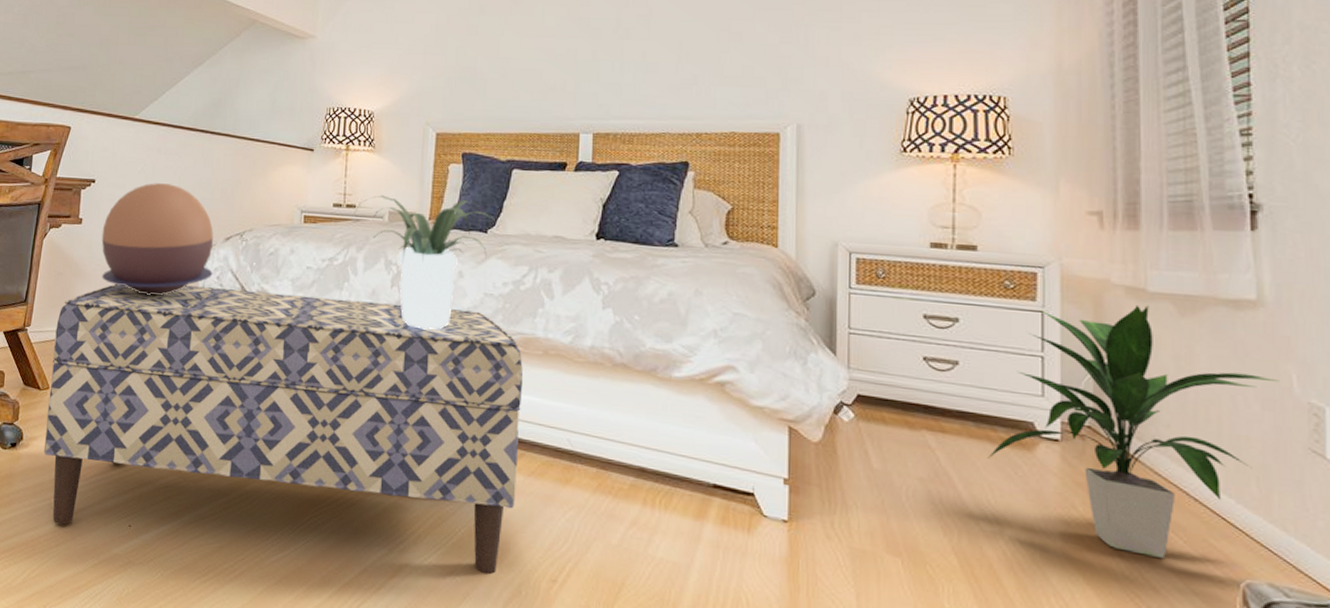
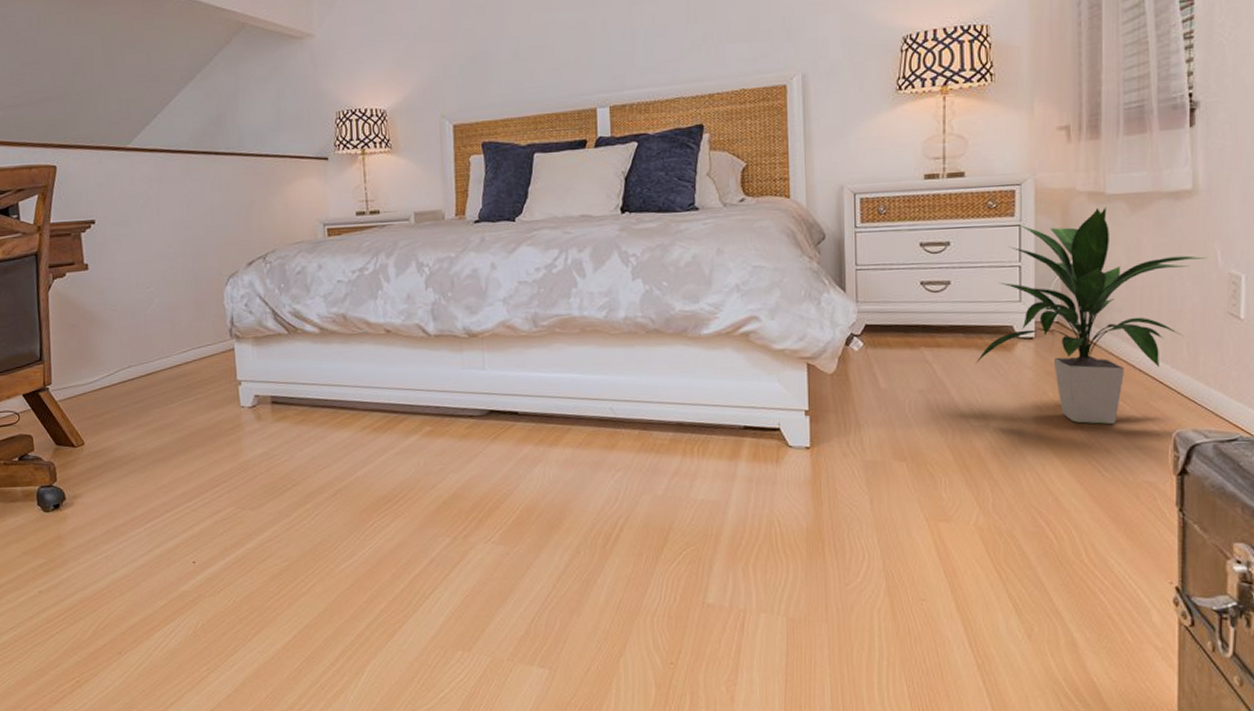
bench: present [43,284,524,575] -> none [80,300,567,574]
decorative bowl: present [101,183,214,296] -> none [112,214,240,334]
potted plant: present [354,195,501,329] -> none [379,191,528,325]

